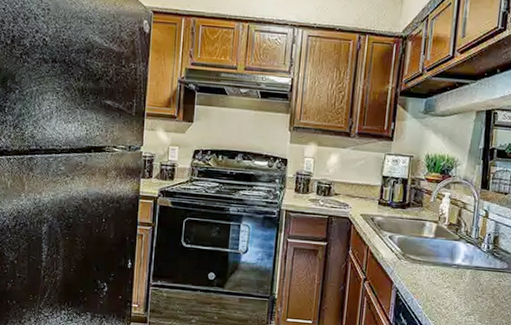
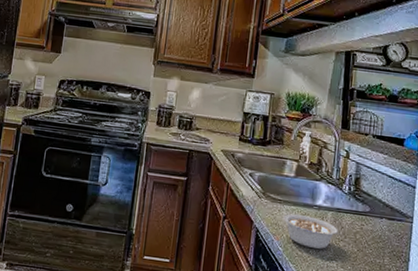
legume: none [422,273,480,305] -> present [282,213,342,249]

